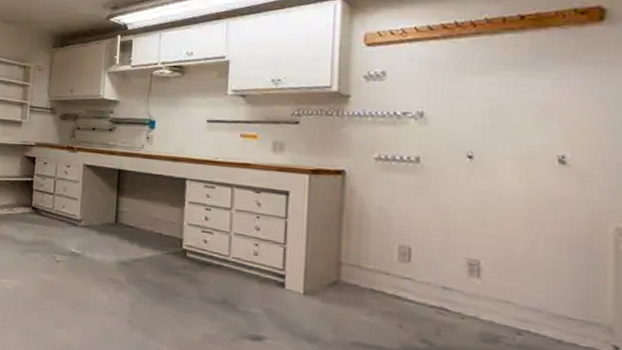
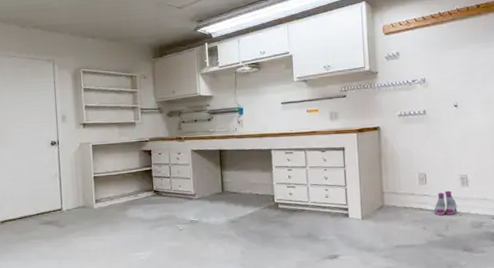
boots: none [419,277,458,316] -> present [434,190,457,216]

